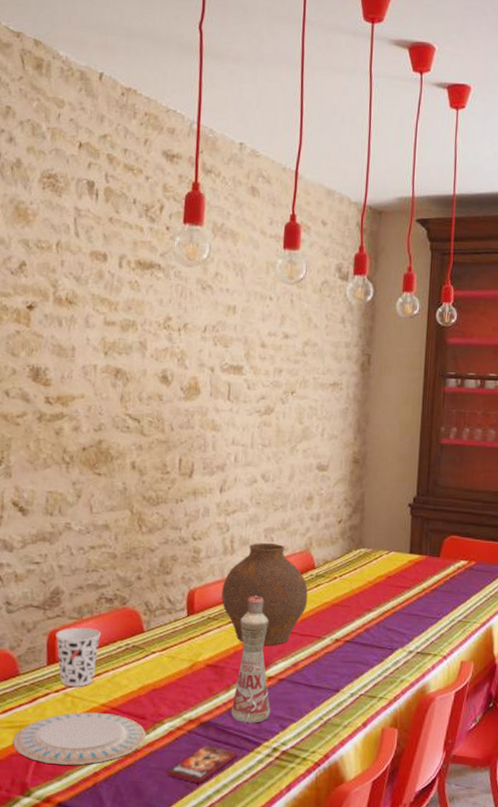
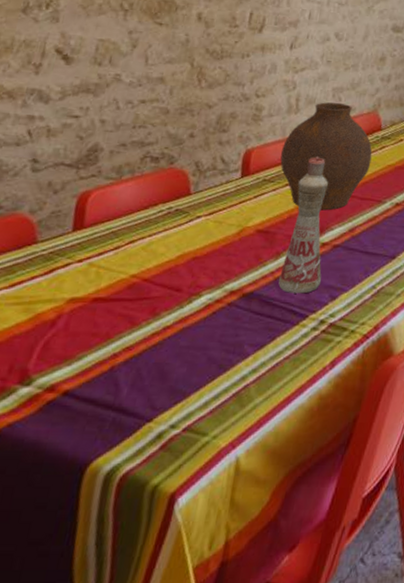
plate: present [12,712,146,766] -> none [17,284,180,347]
cup: present [55,627,101,687] -> none [86,188,141,256]
smartphone: present [167,744,238,783] -> none [199,318,281,362]

